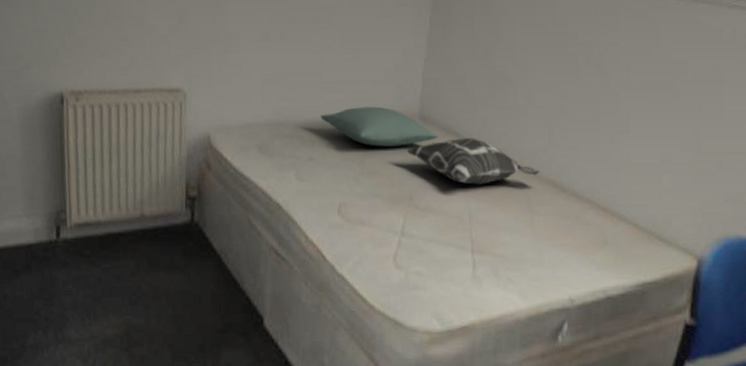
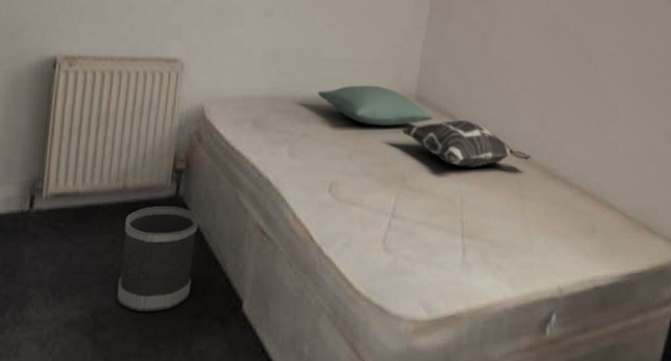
wastebasket: none [146,232,215,330] -> present [116,206,198,312]

